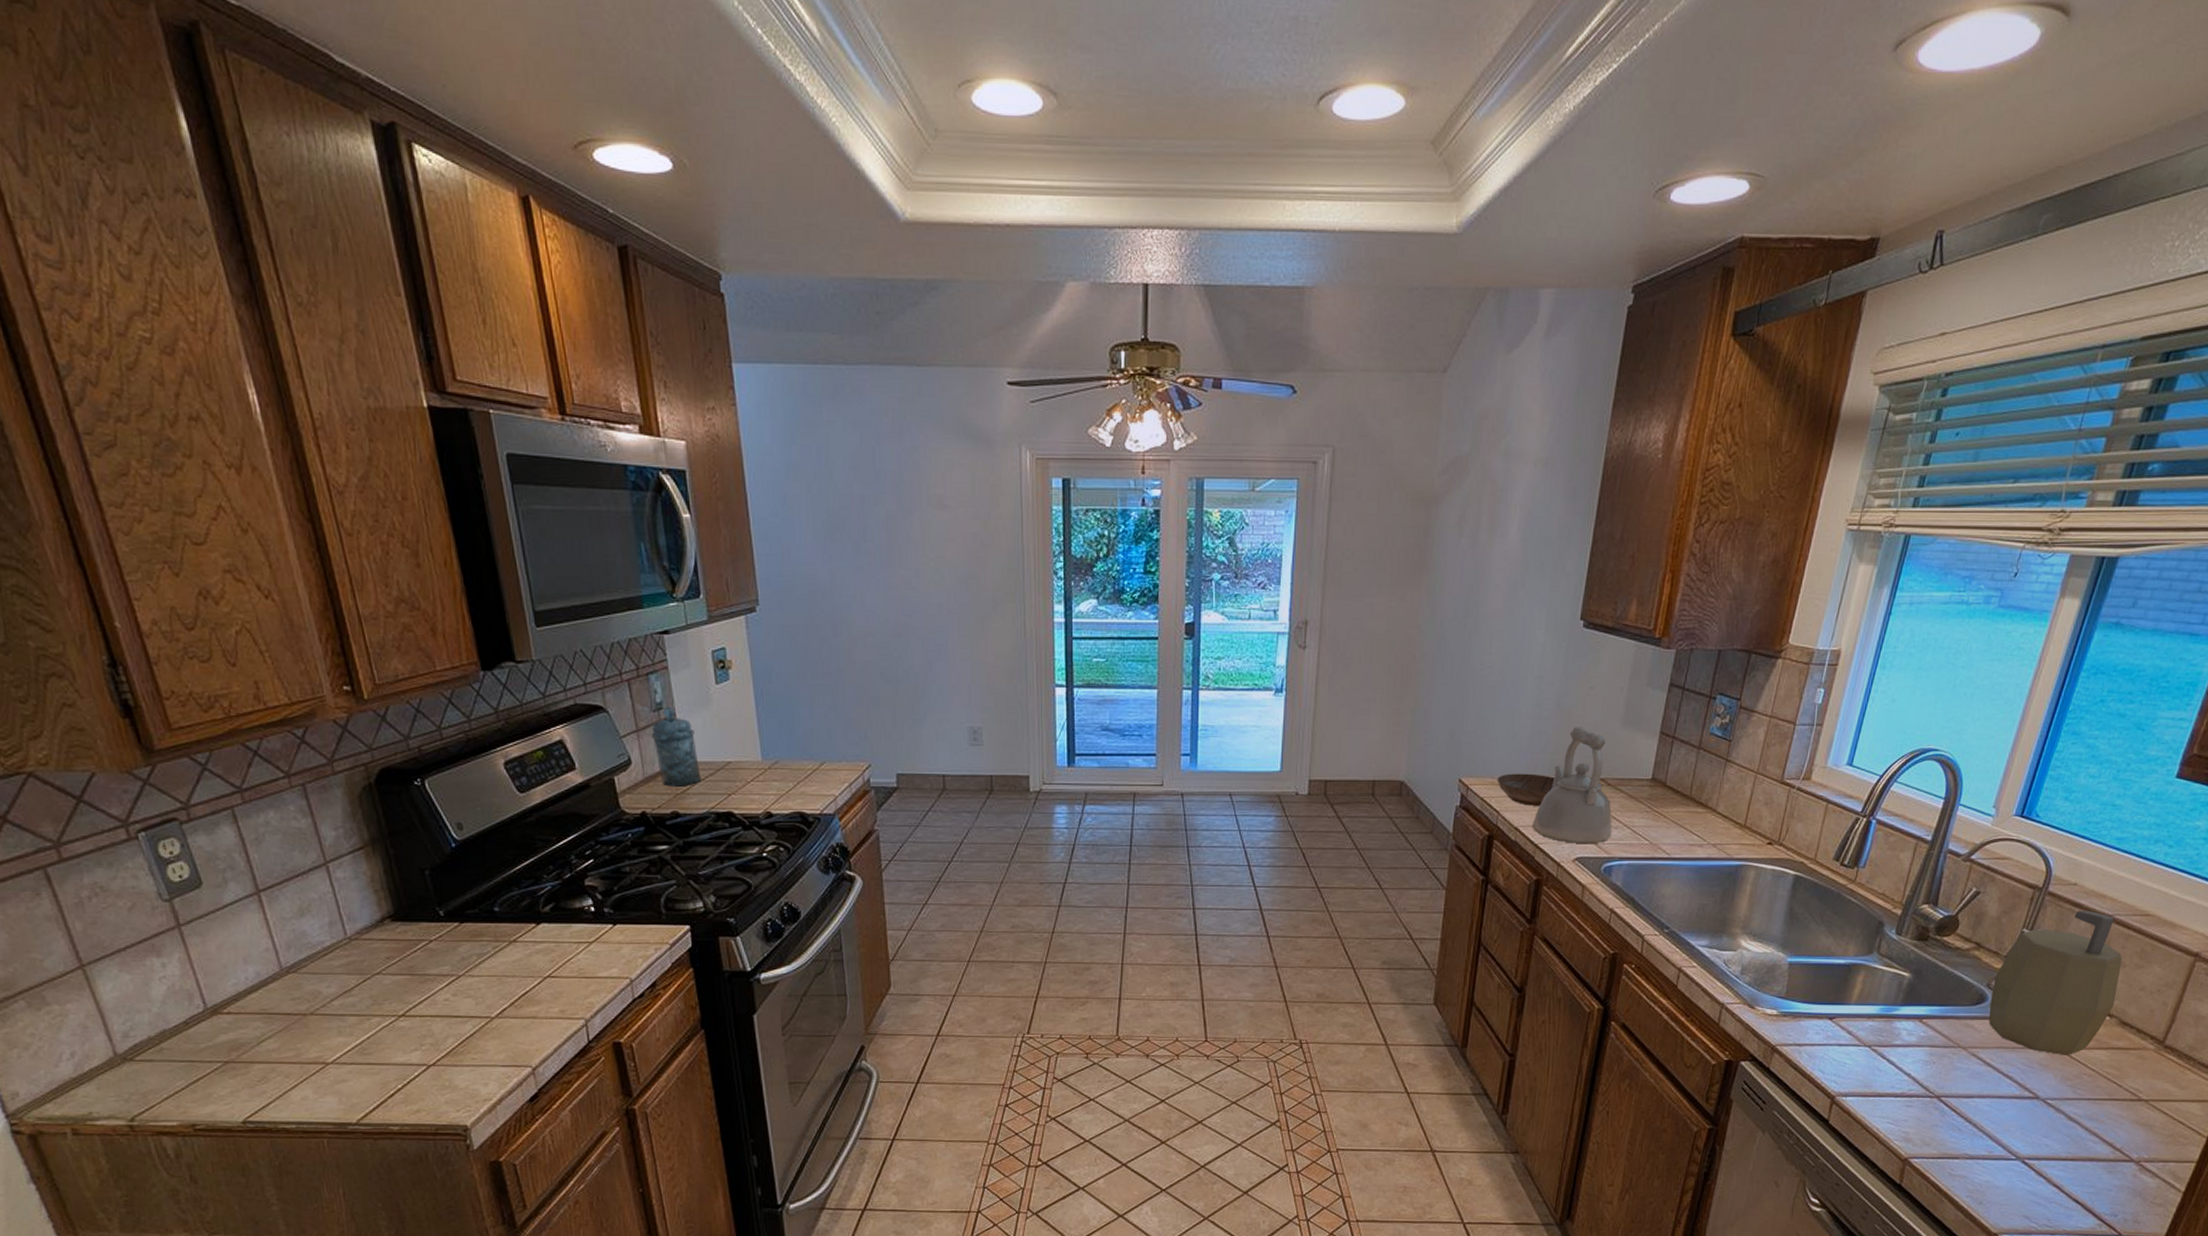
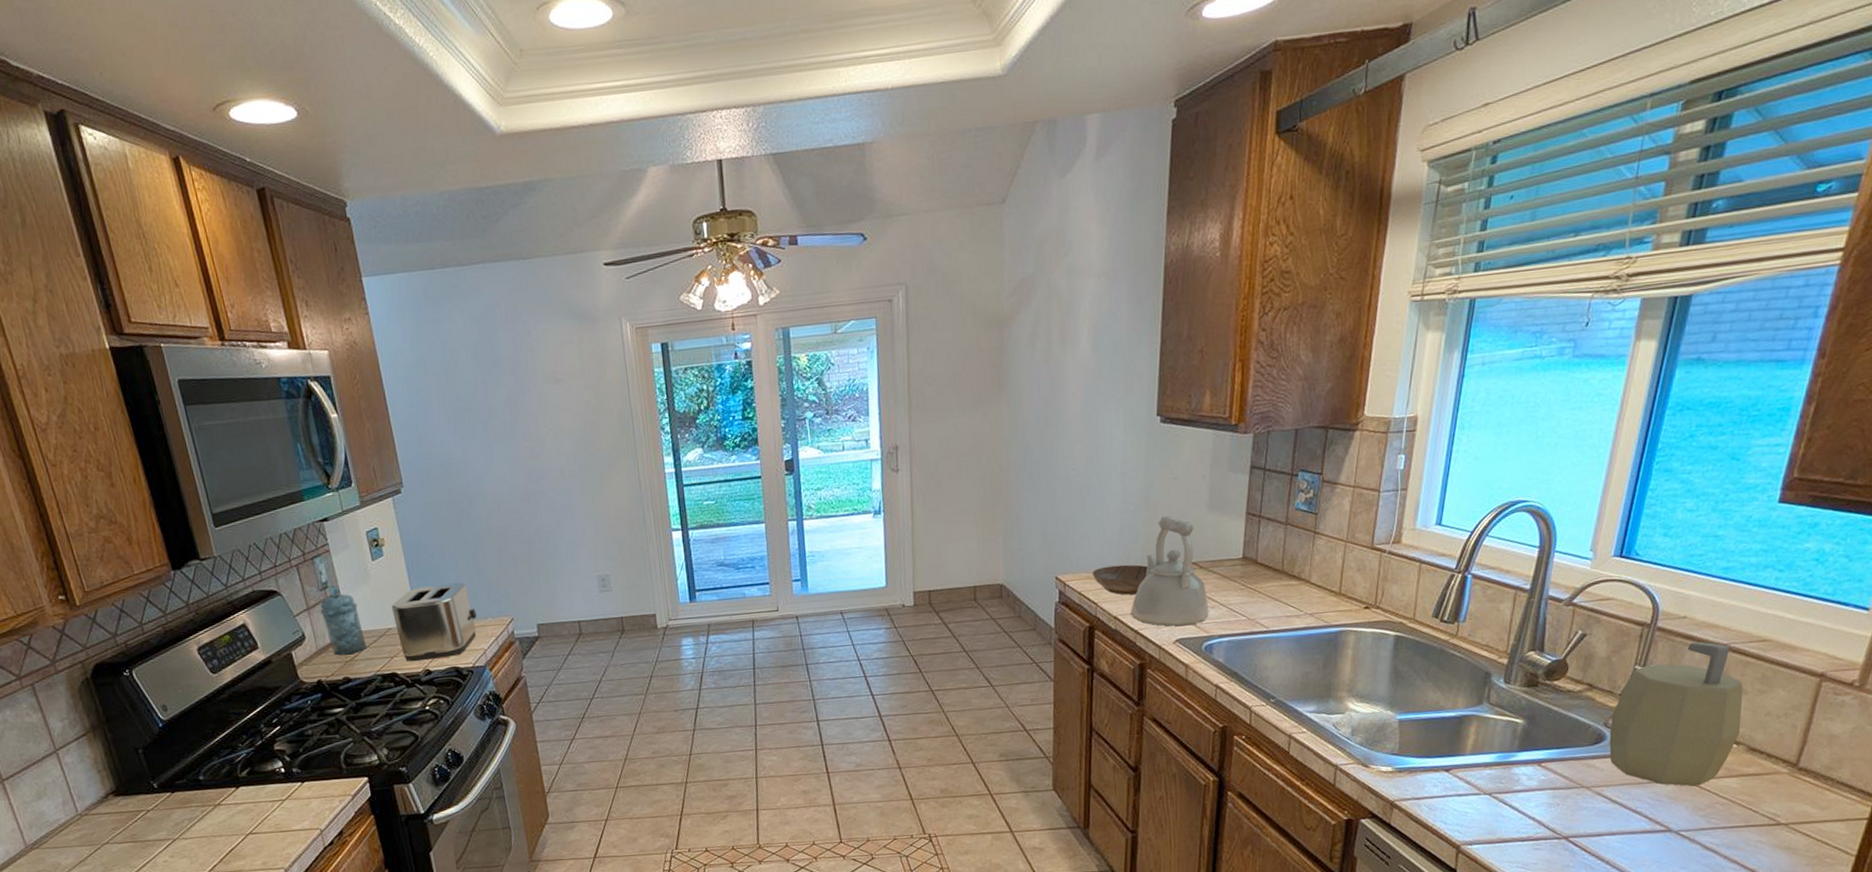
toaster: none [734,718,830,802] -> present [391,582,477,662]

